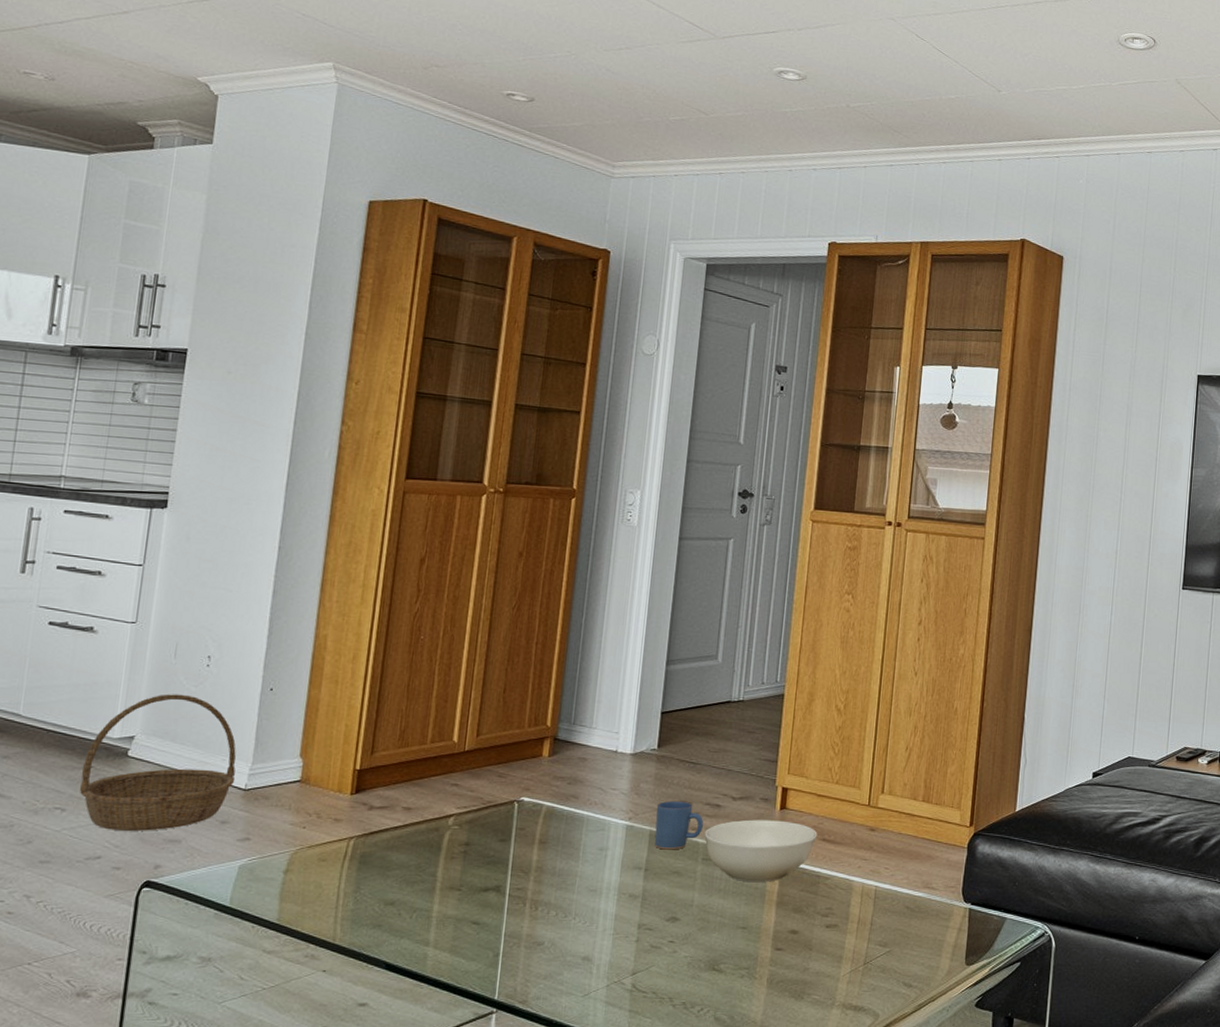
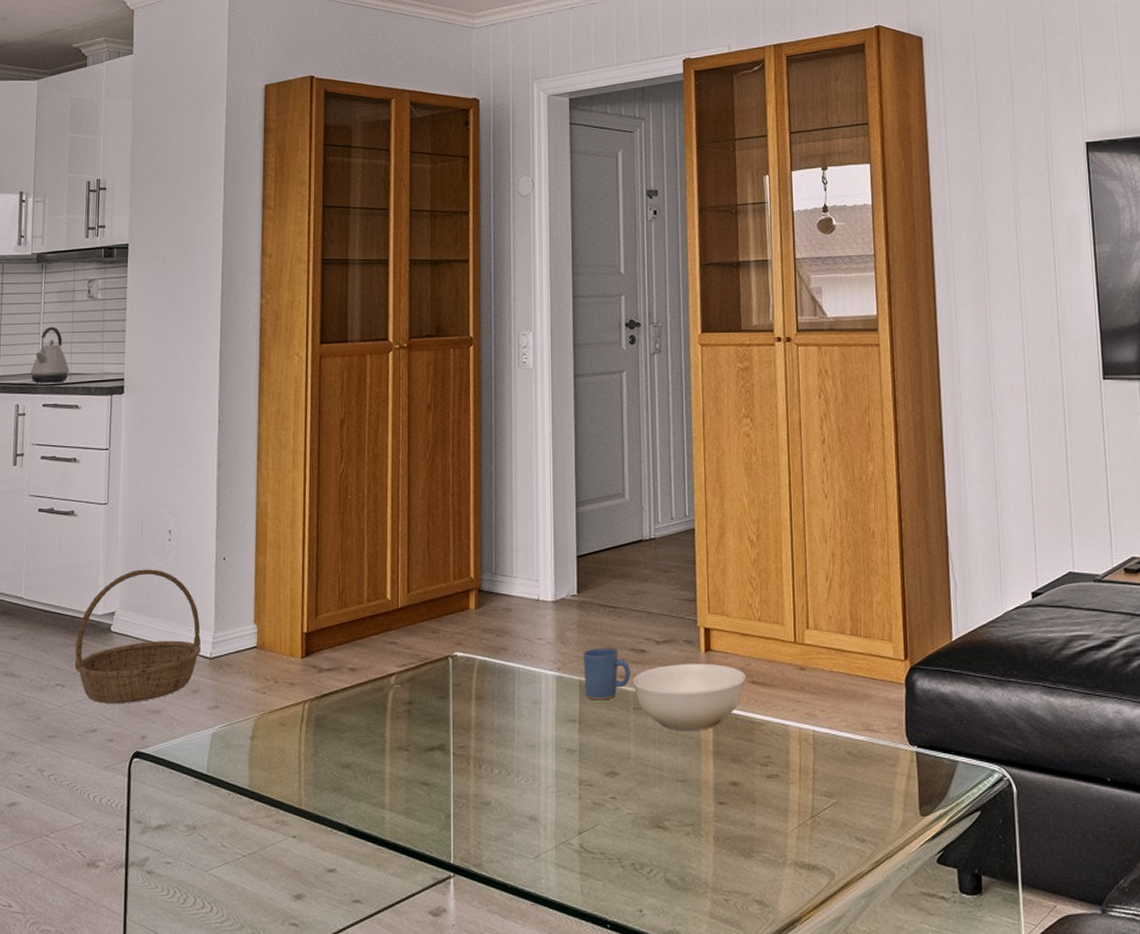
kettle: none [51,427,101,489] -> present [30,326,69,383]

